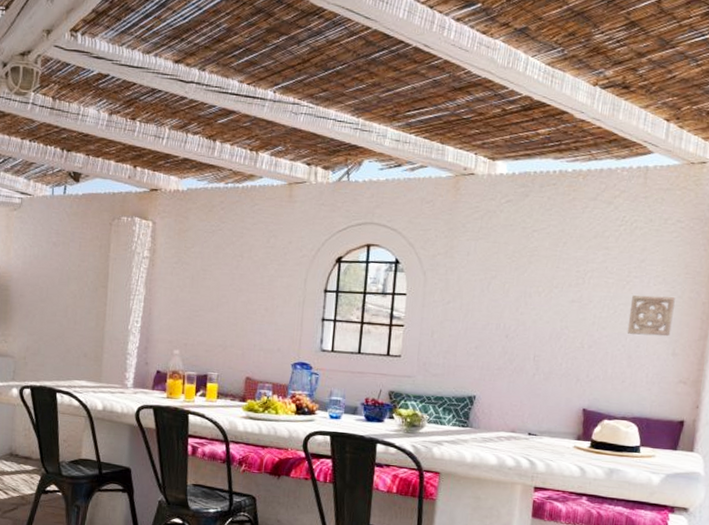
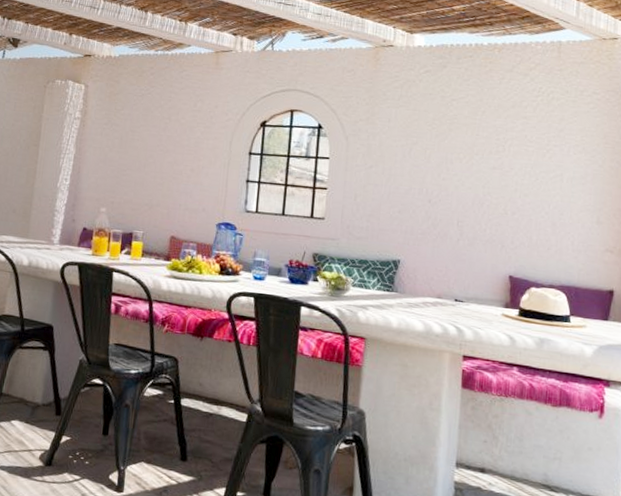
wall ornament: present [627,295,675,337] -> none [549,163,596,205]

